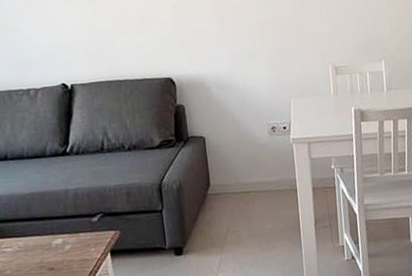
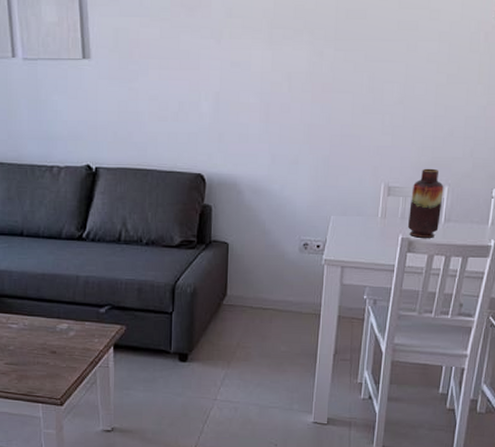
vase: none [355,46,383,108] -> present [408,168,444,238]

